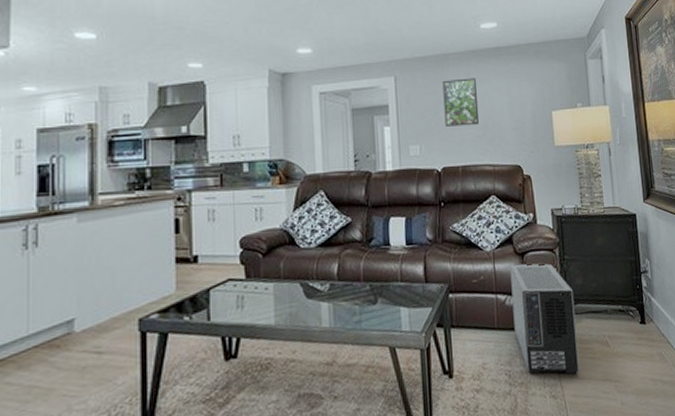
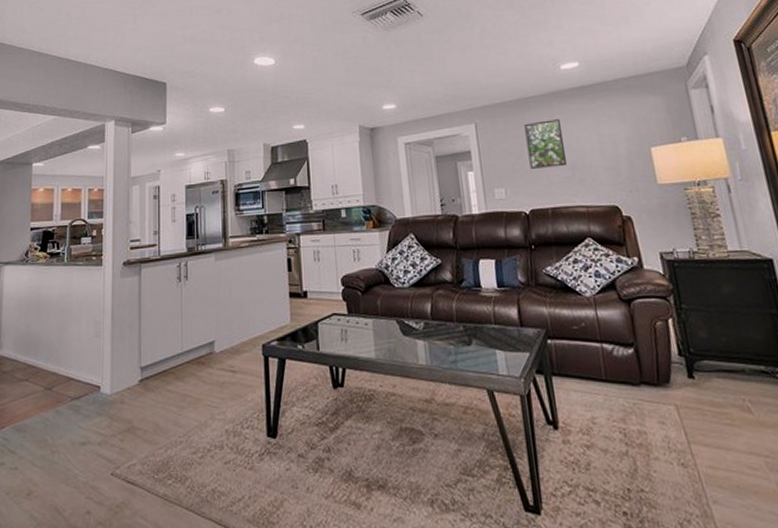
air purifier: present [510,263,580,376] -> none [614,311,715,443]

